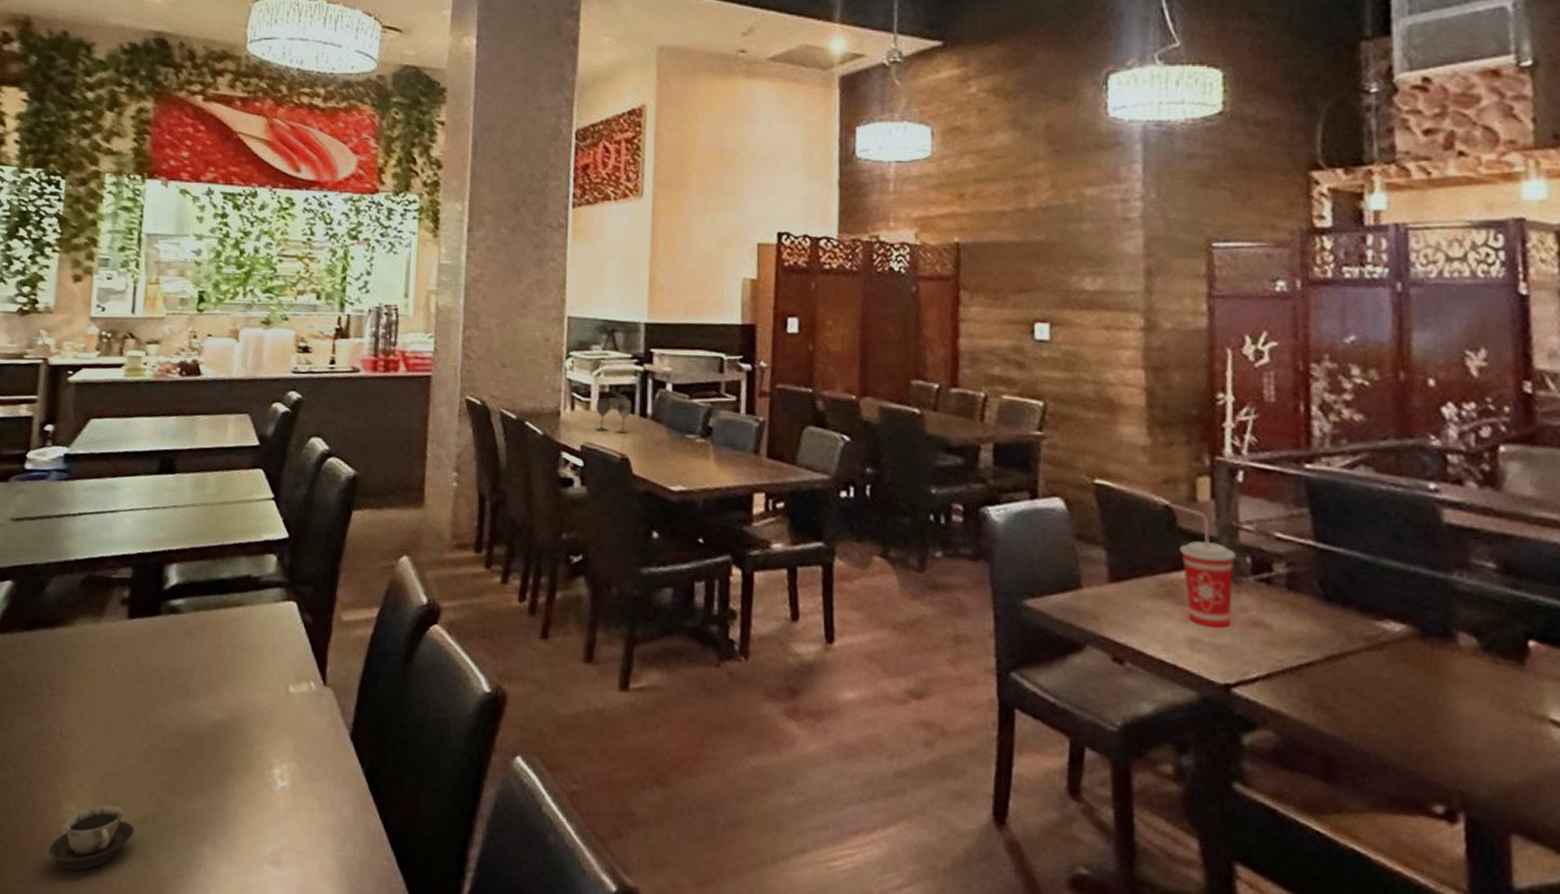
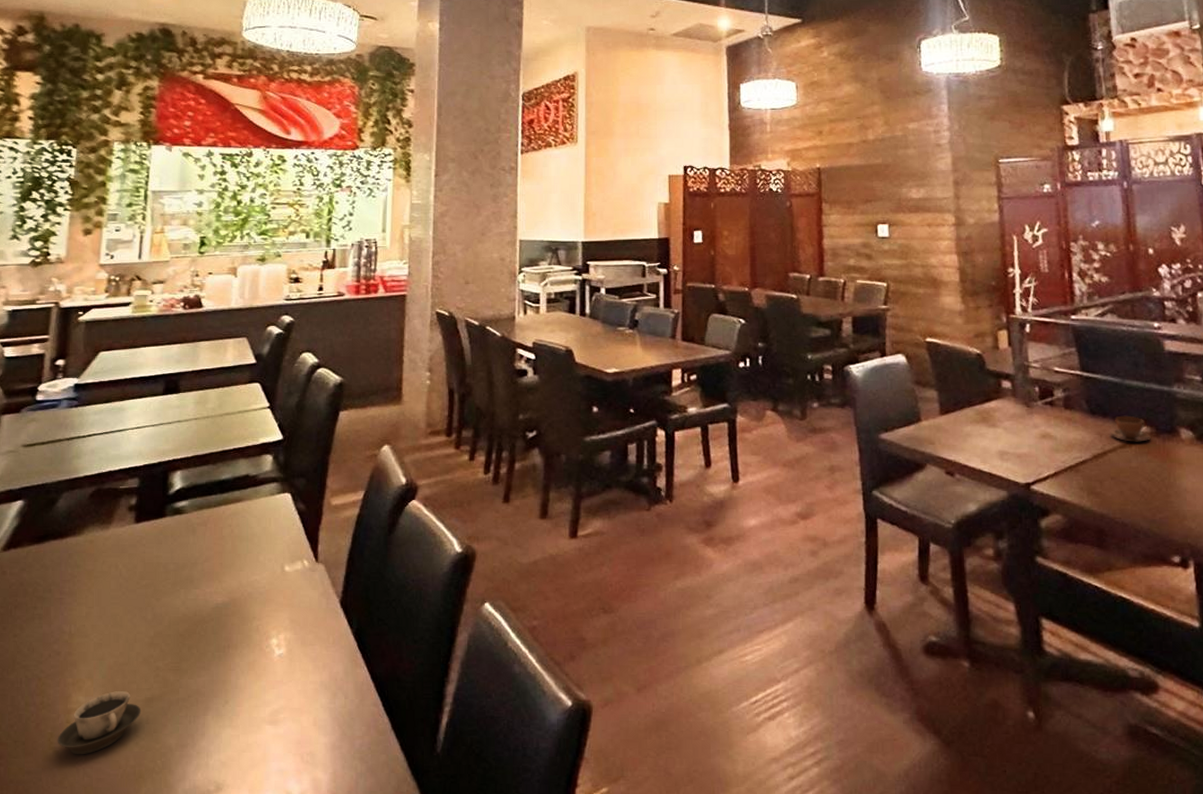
wineglass: present [595,397,632,434] -> none [544,302,574,330]
beverage cup: present [1169,502,1236,629] -> none [980,351,1028,442]
teacup: none [1353,606,1413,645] -> present [1111,415,1151,442]

